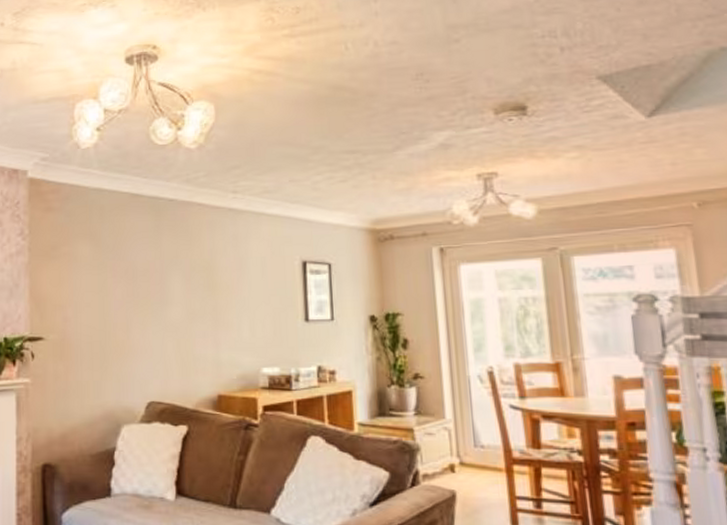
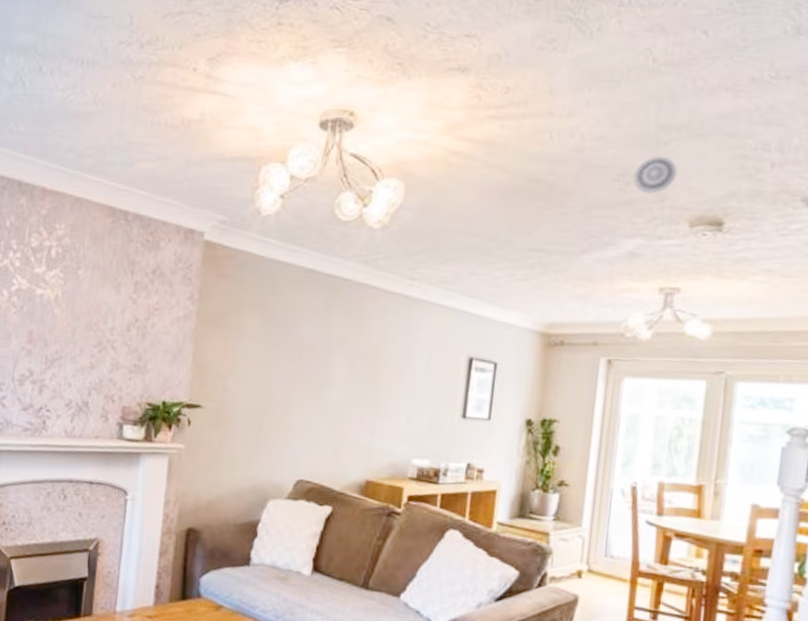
smoke detector: none [431,52,473,88] -> present [633,156,678,194]

